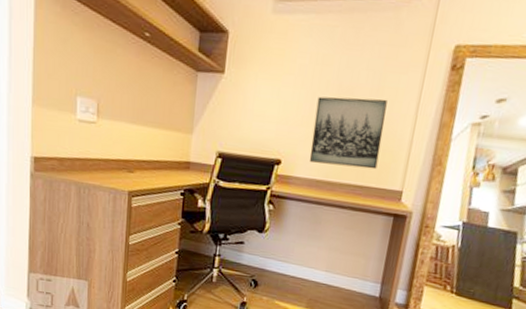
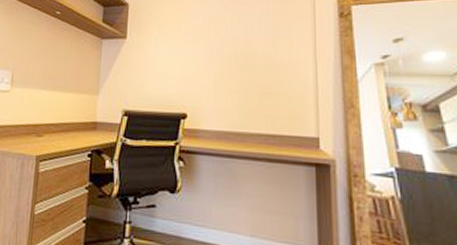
wall art: present [309,96,388,170] -> none [215,48,286,117]

